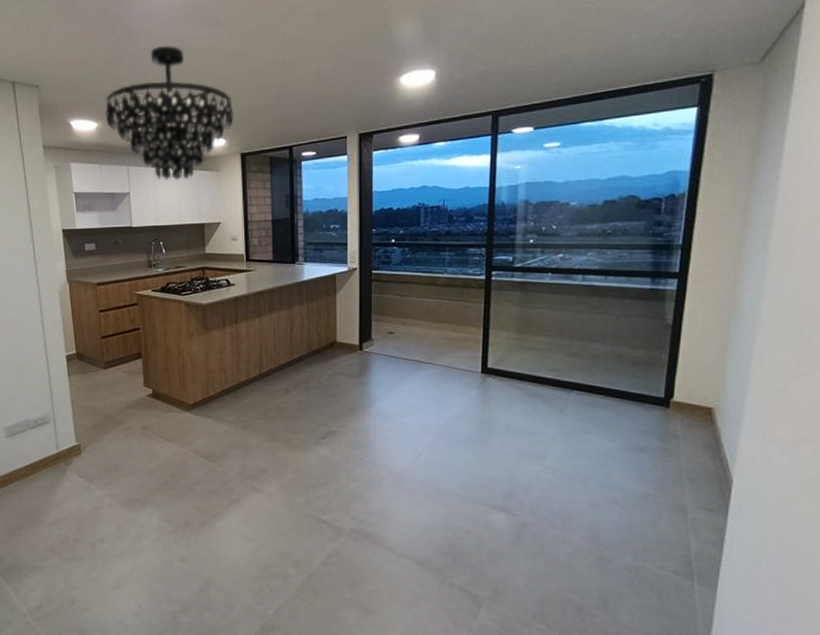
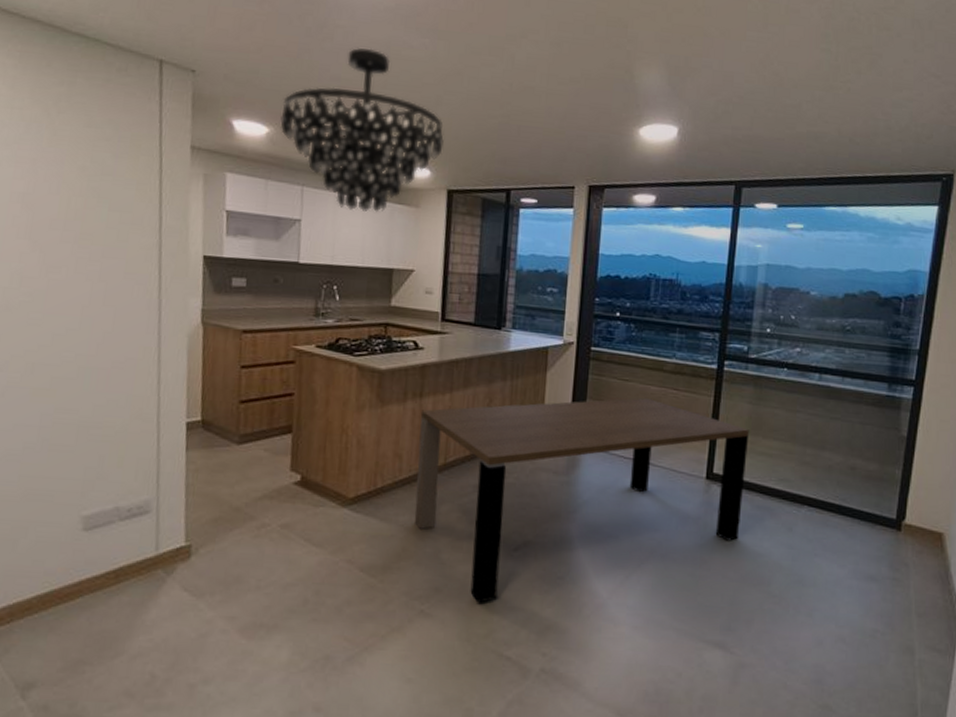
dining table: none [237,309,519,480] -> present [414,398,750,603]

